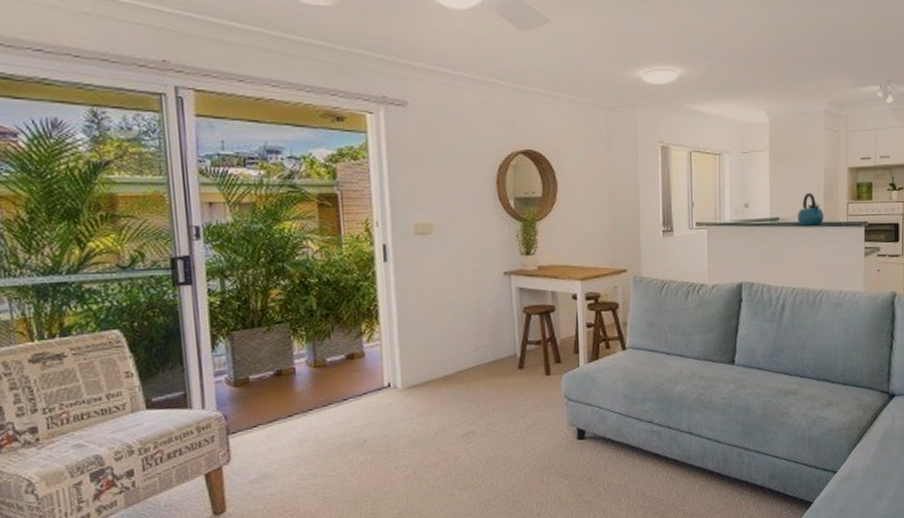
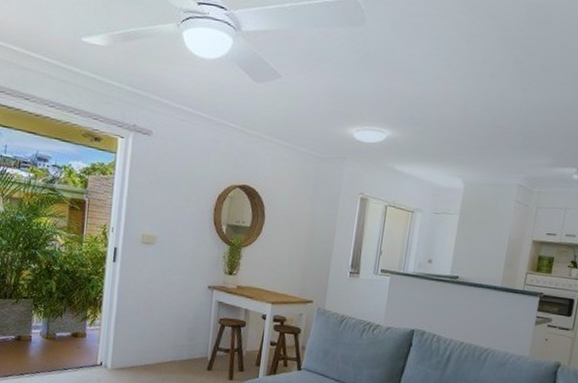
kettle: present [798,192,824,227] -> none [476,257,502,291]

